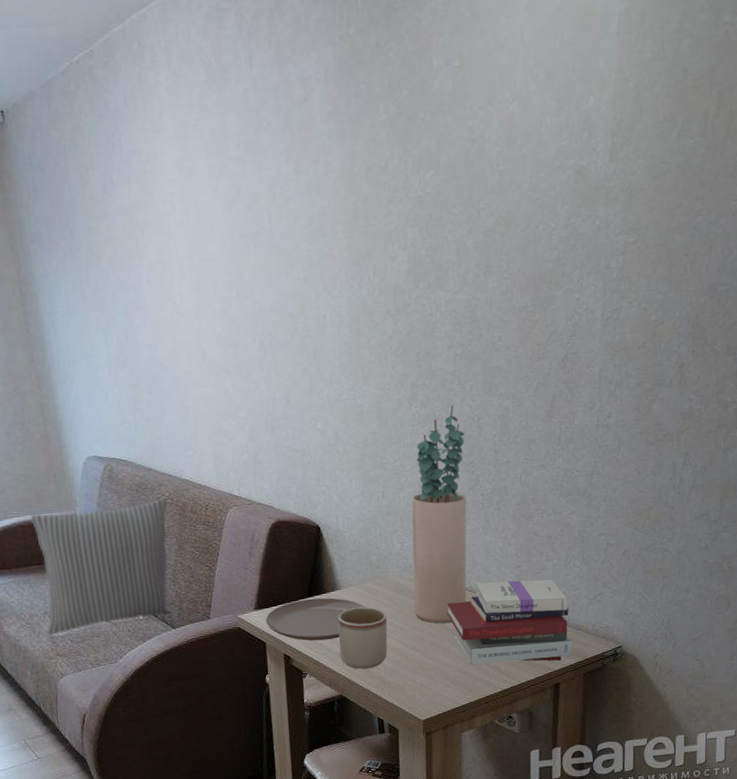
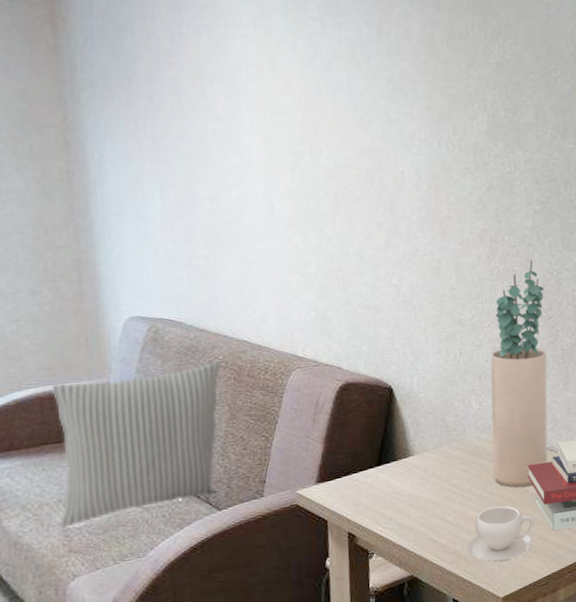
plate: present [265,597,366,641] -> none [328,465,442,516]
mug: present [337,607,388,669] -> none [409,473,464,544]
teacup: none [389,639,453,689] -> present [466,505,534,562]

